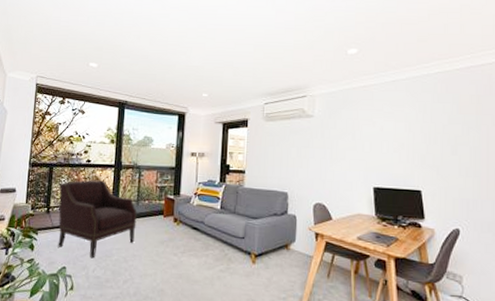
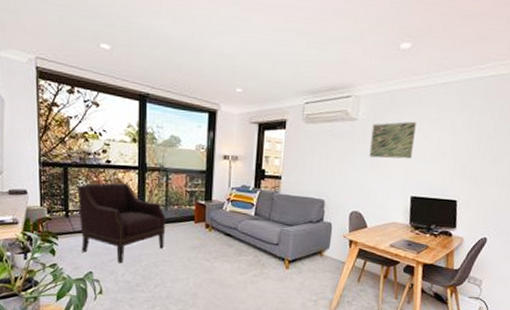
wall art: none [328,116,370,151] -> present [369,121,416,159]

